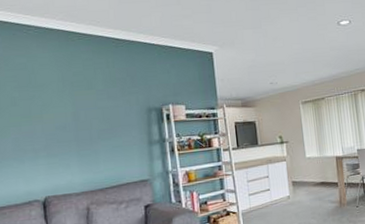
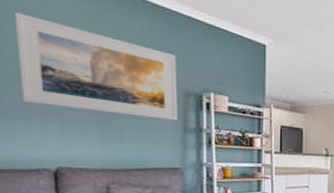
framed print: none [9,69,143,144] -> present [15,12,177,121]

